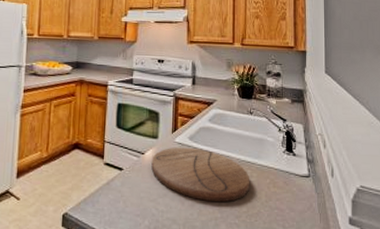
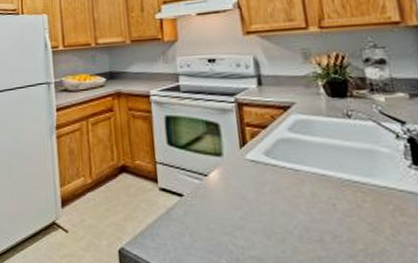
cutting board: present [151,147,250,203] -> none [218,165,364,237]

